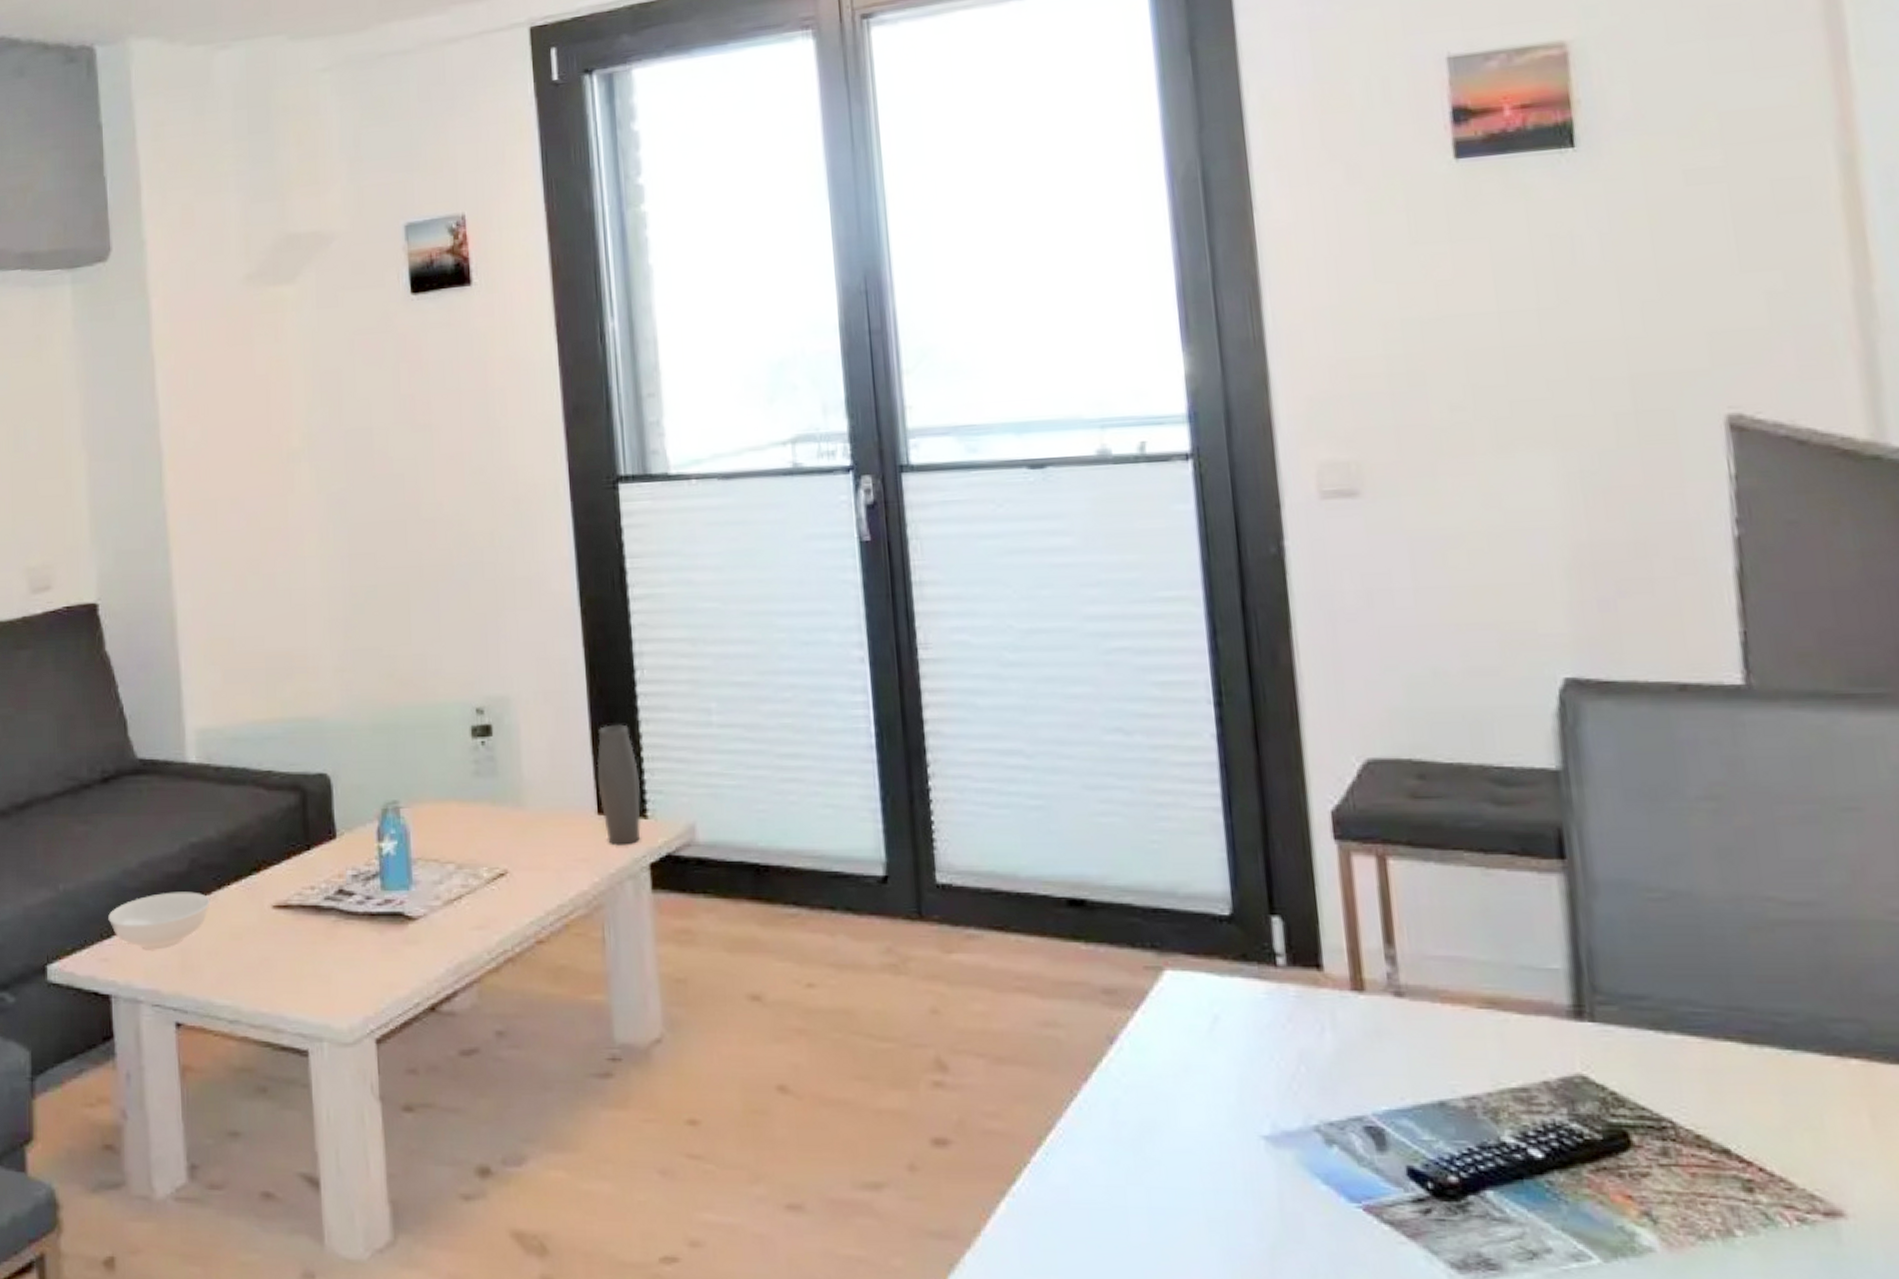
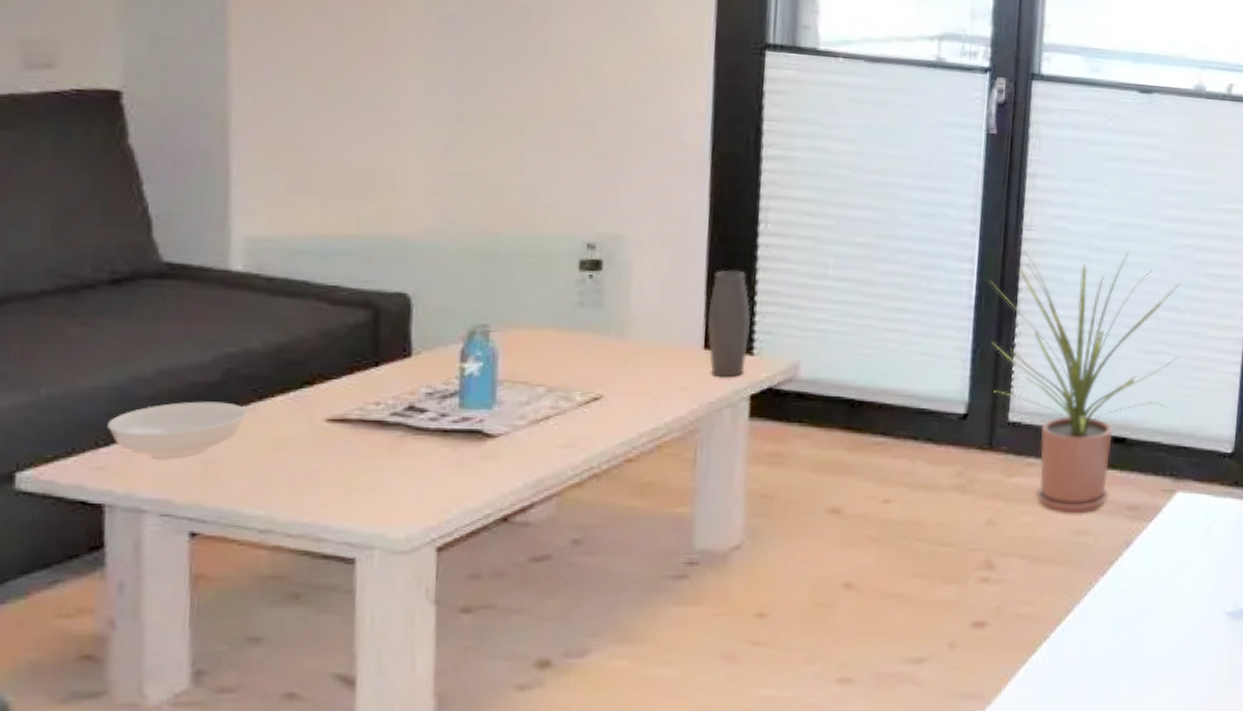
house plant: none [890,662,1137,998] -> present [991,250,1180,513]

